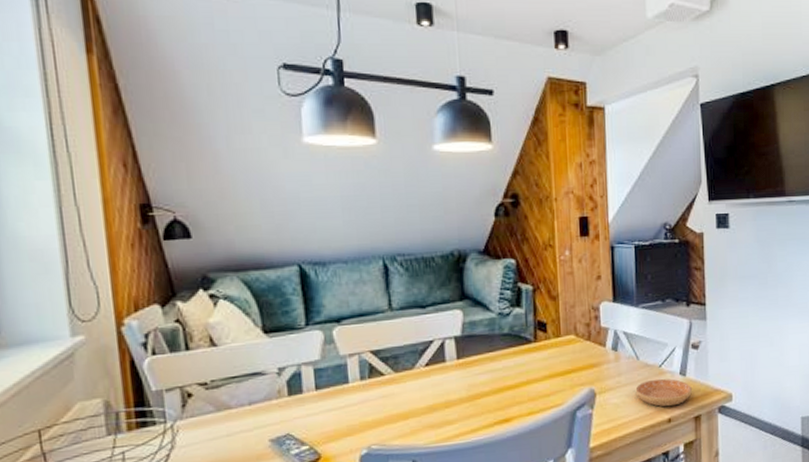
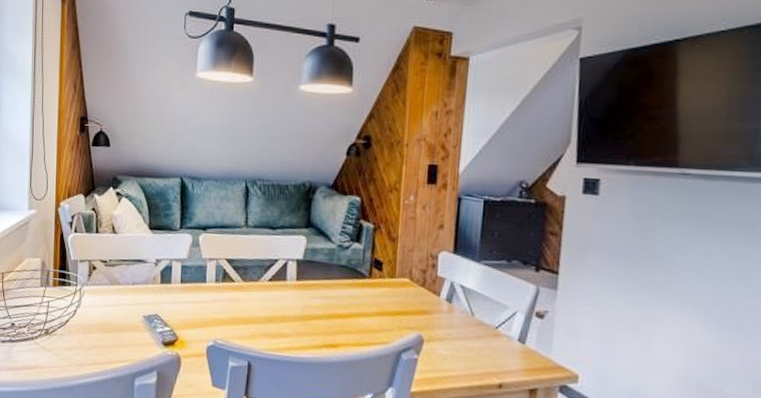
saucer: present [635,378,692,407] -> none [466,339,530,372]

